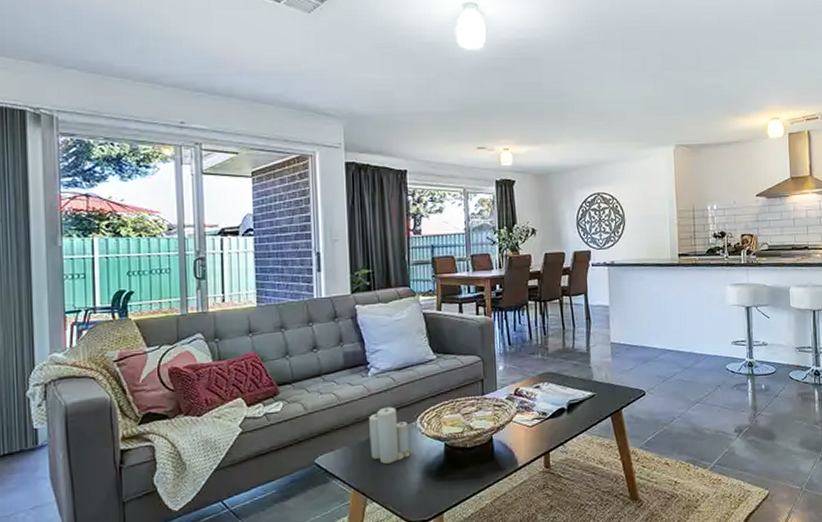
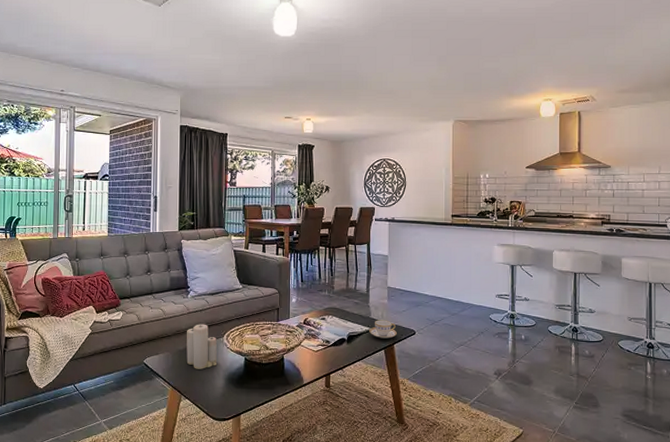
teacup: none [592,381,624,405] -> present [369,320,397,340]

